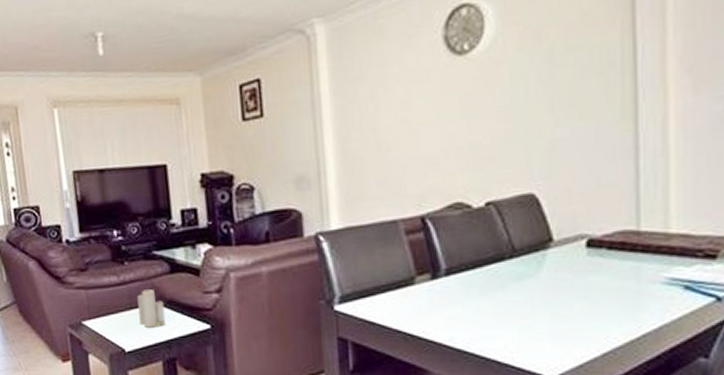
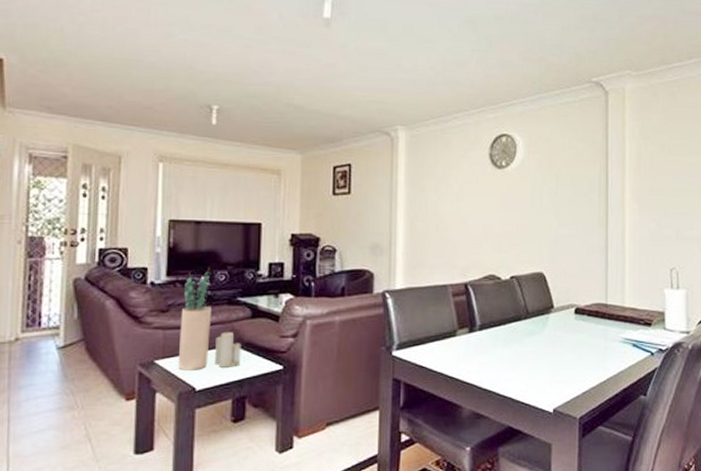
vase: none [98,219,133,331] -> present [177,267,211,371]

